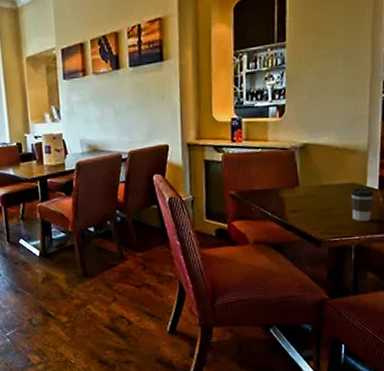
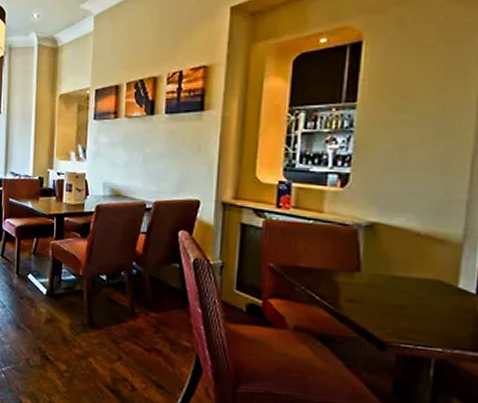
coffee cup: present [350,188,374,222] -> none [432,287,470,333]

